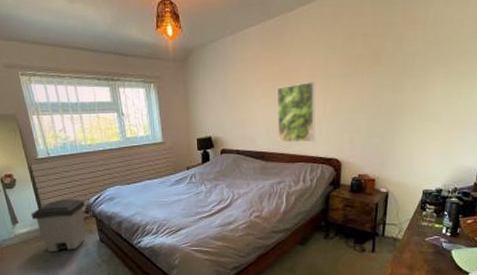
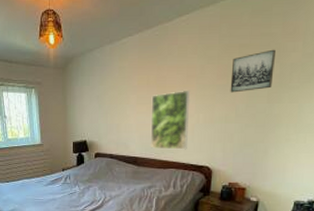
wall art: none [355,38,397,83] -> present [230,49,275,93]

